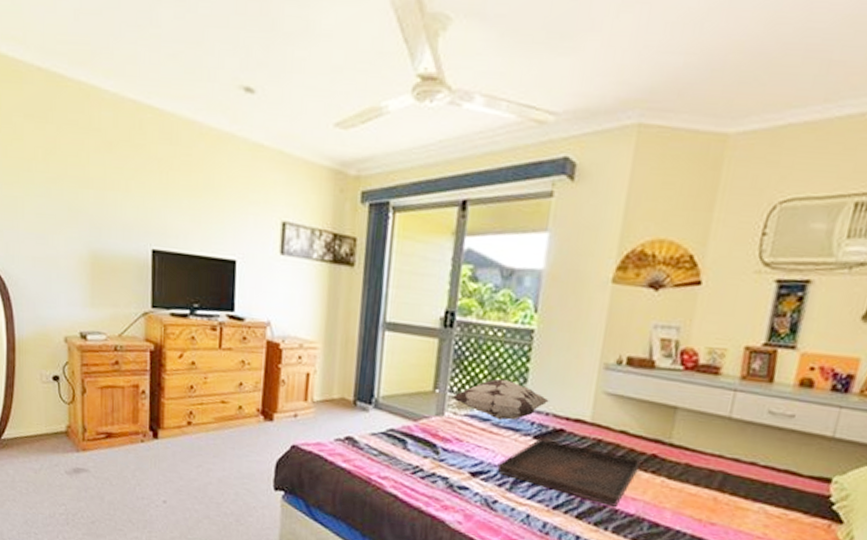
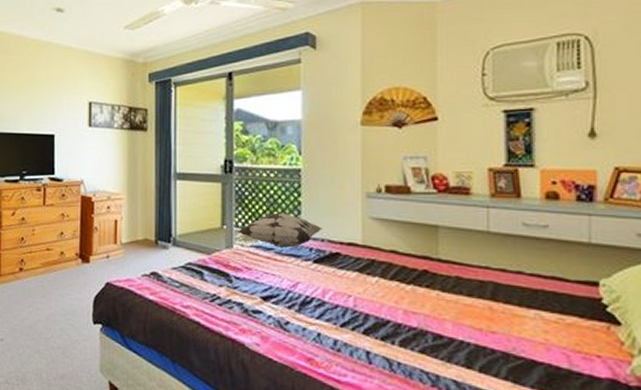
serving tray: present [497,439,641,507] -> none [285,262,414,321]

